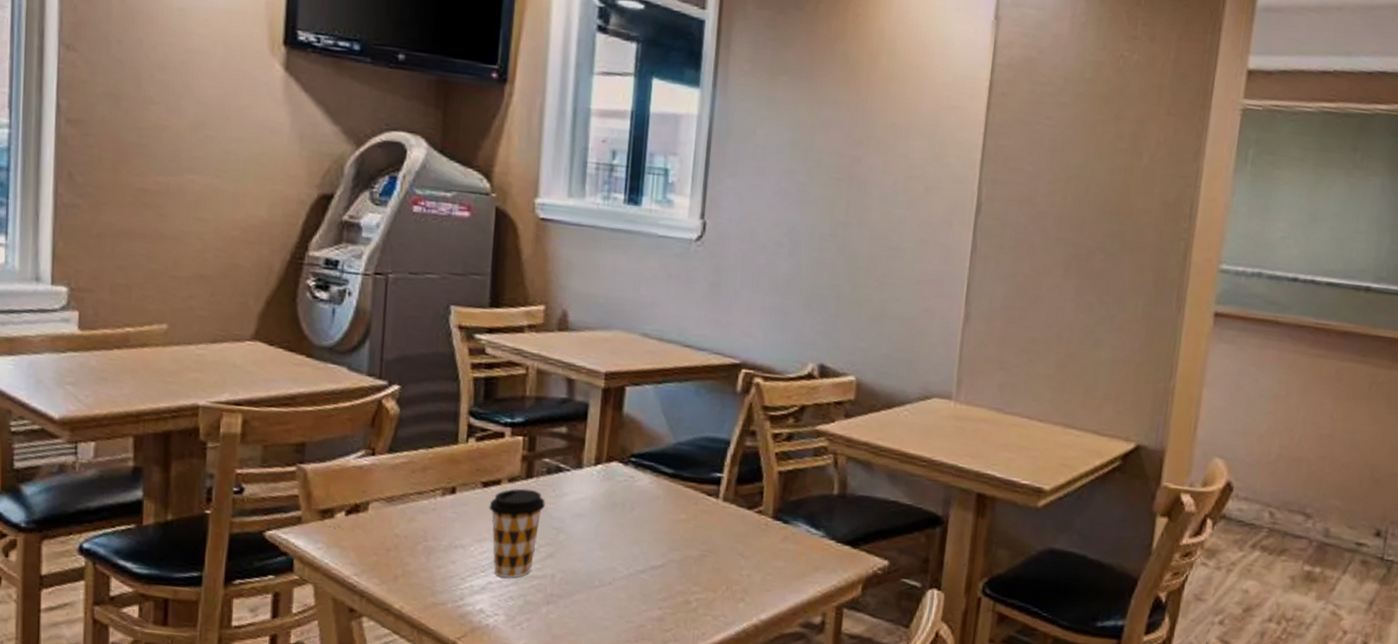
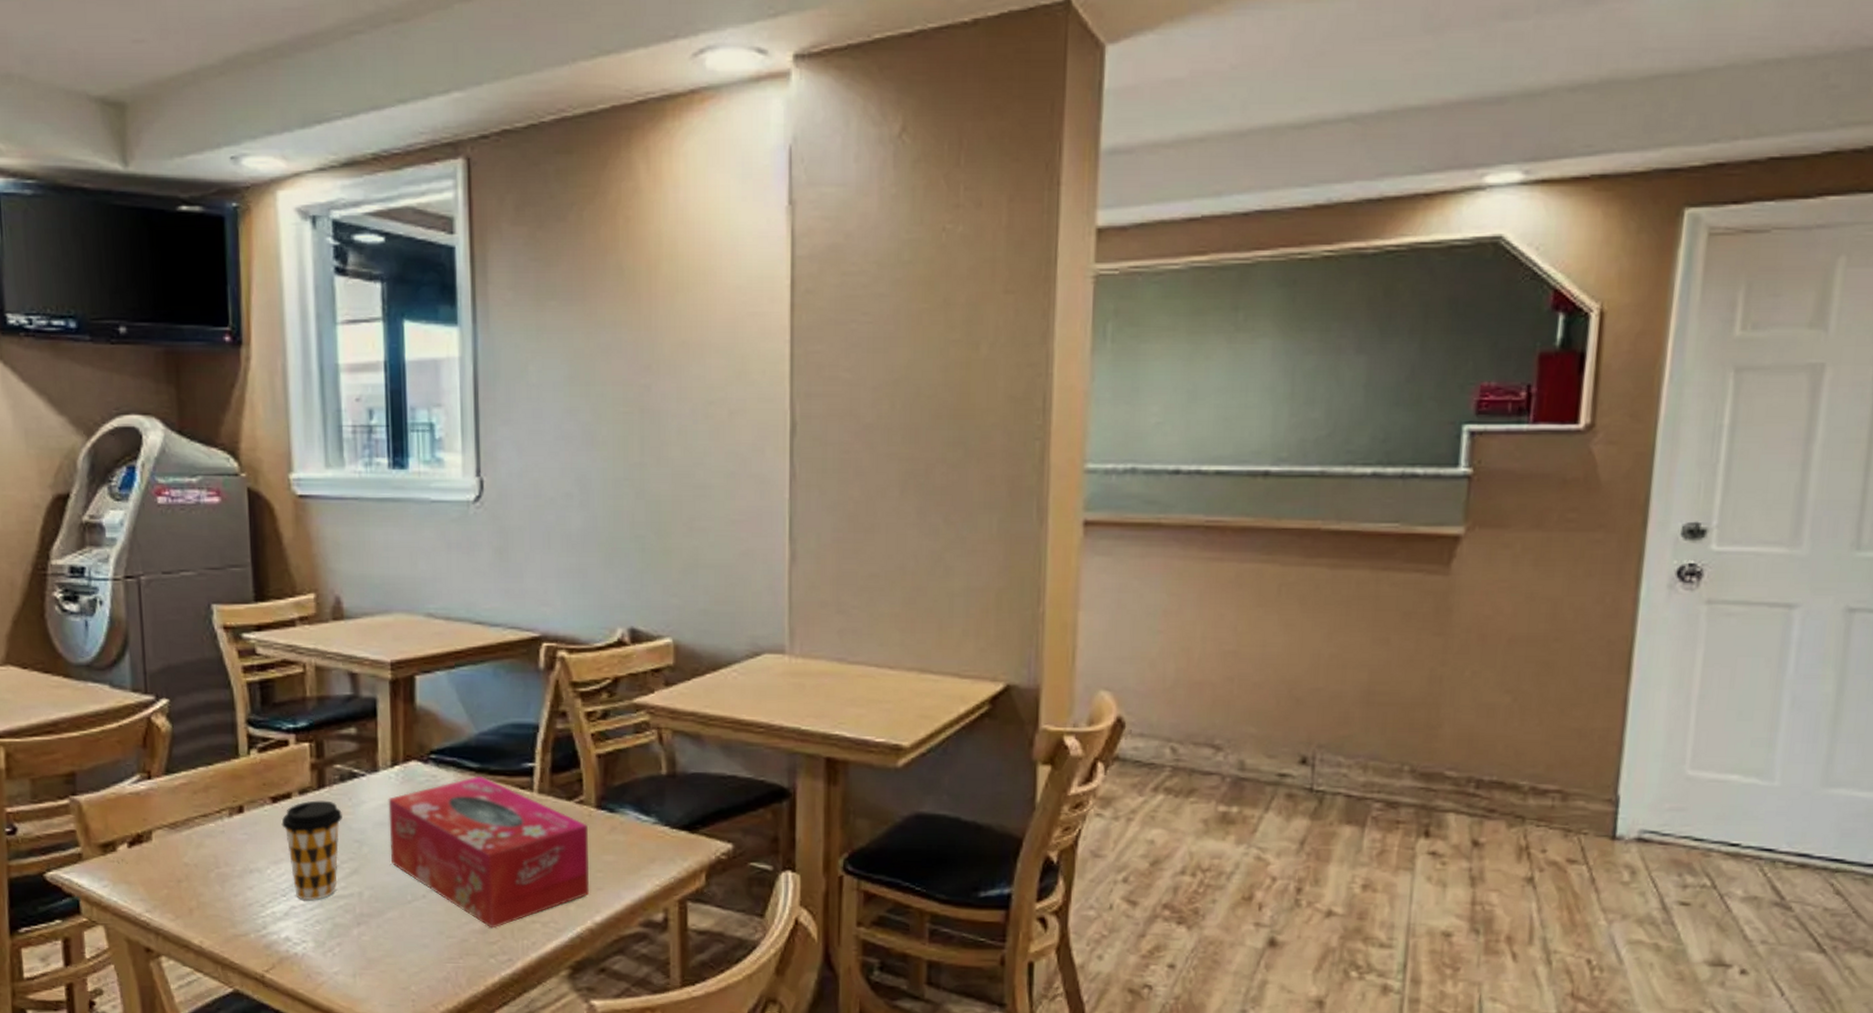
tissue box: none [584,480,763,618] -> present [388,775,589,929]

